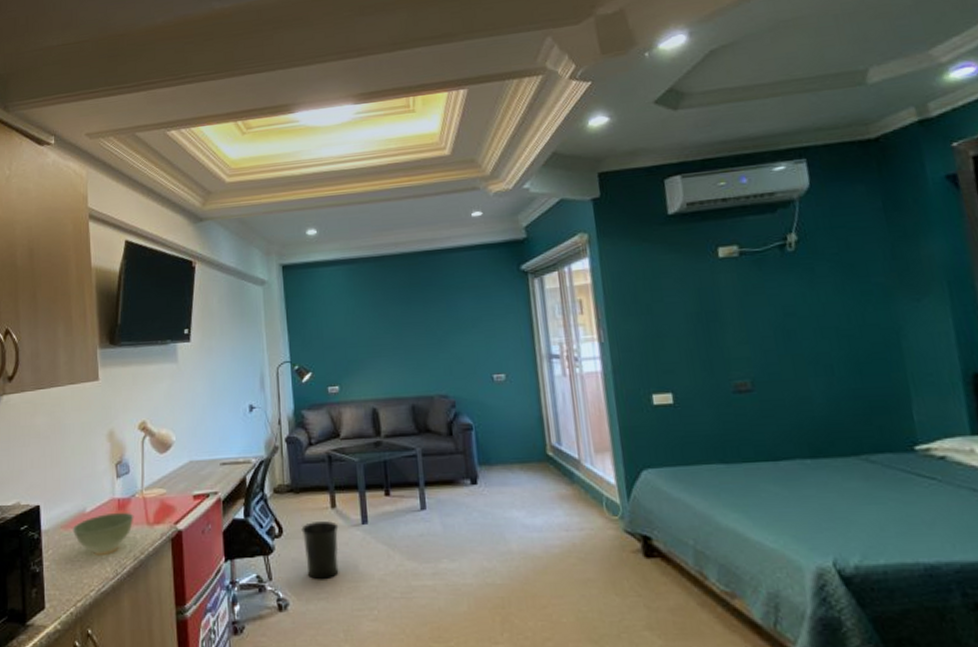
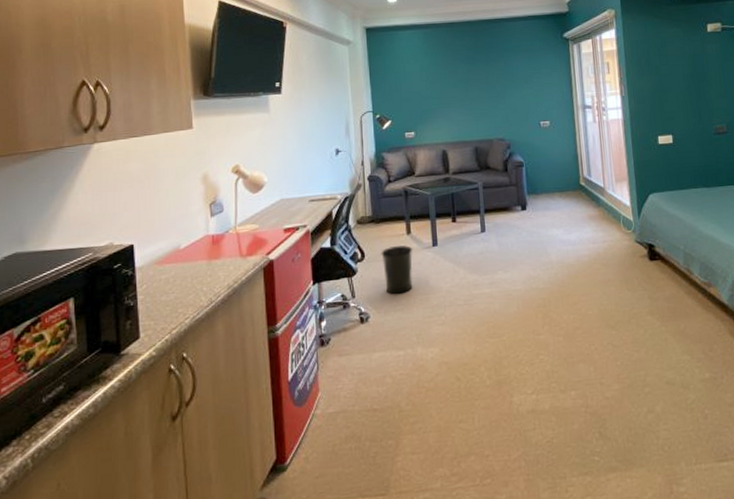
bowl: present [72,512,134,557] -> none [167,246,228,288]

